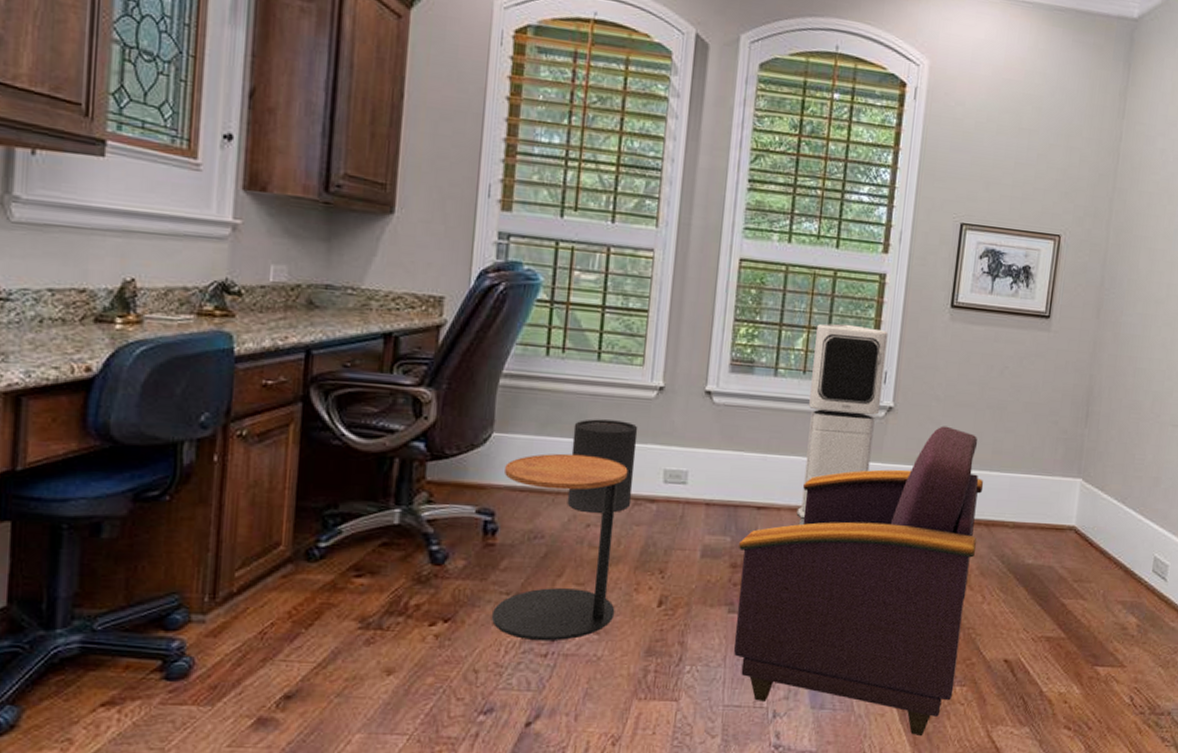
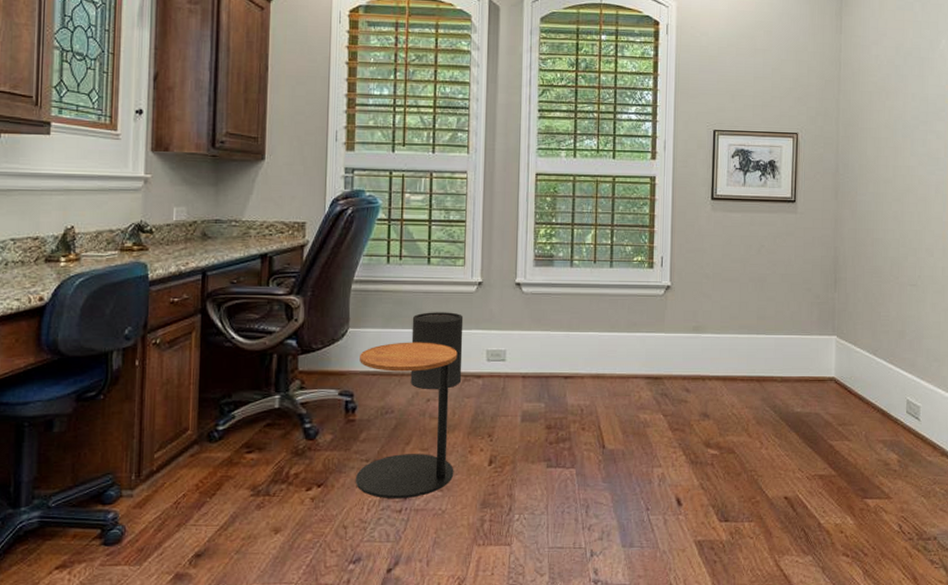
armchair: present [733,426,984,737] -> none [552,298,753,568]
air purifier: present [796,323,888,526] -> none [597,220,661,390]

